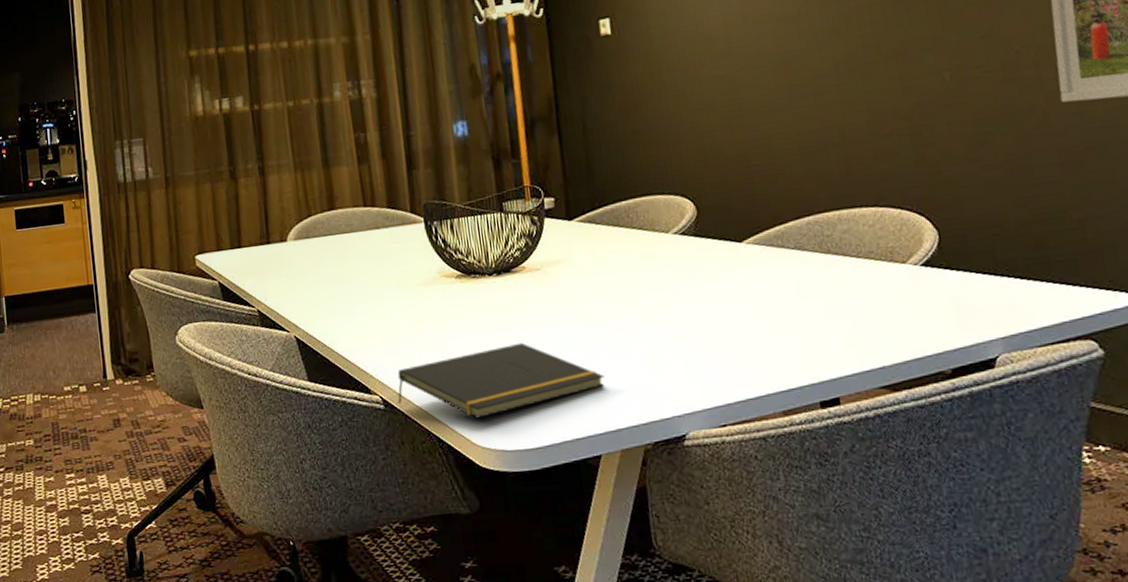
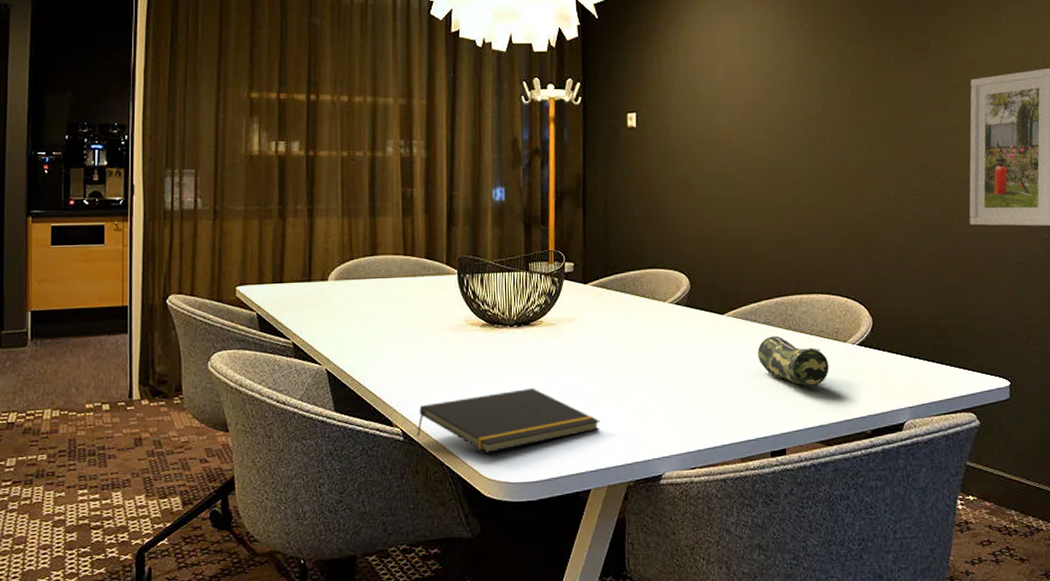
pencil case: none [790,262,887,321] -> present [758,336,829,387]

